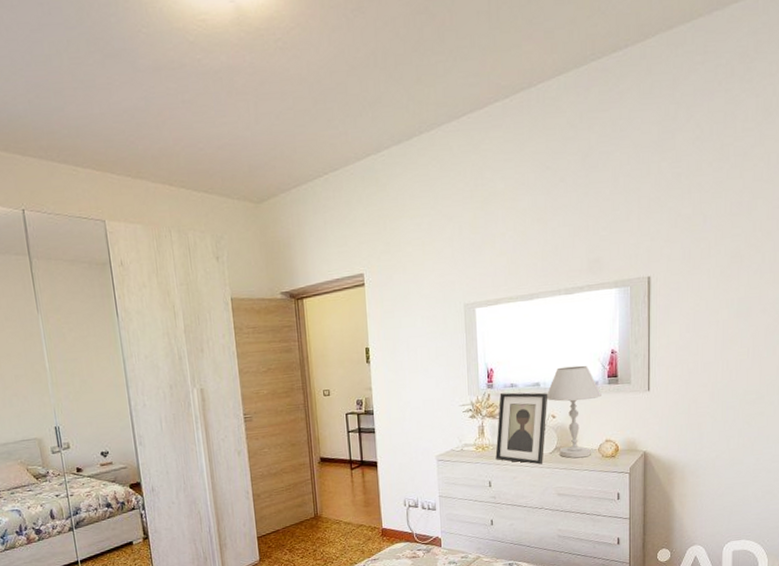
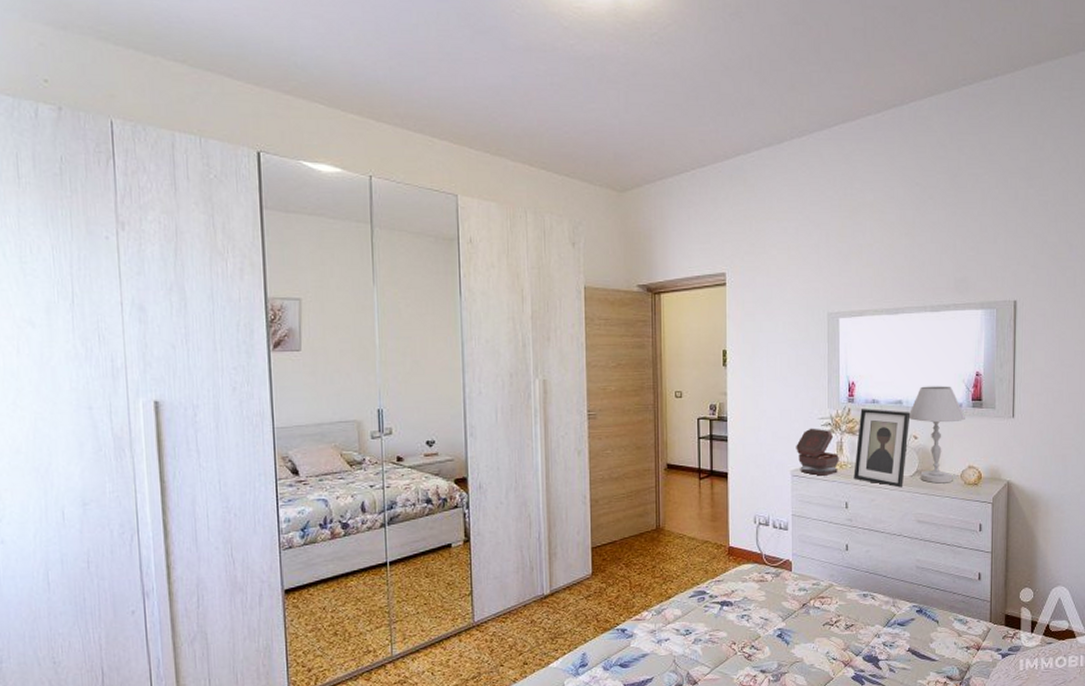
jewelry box: none [439,414,481,459] -> present [796,428,839,476]

